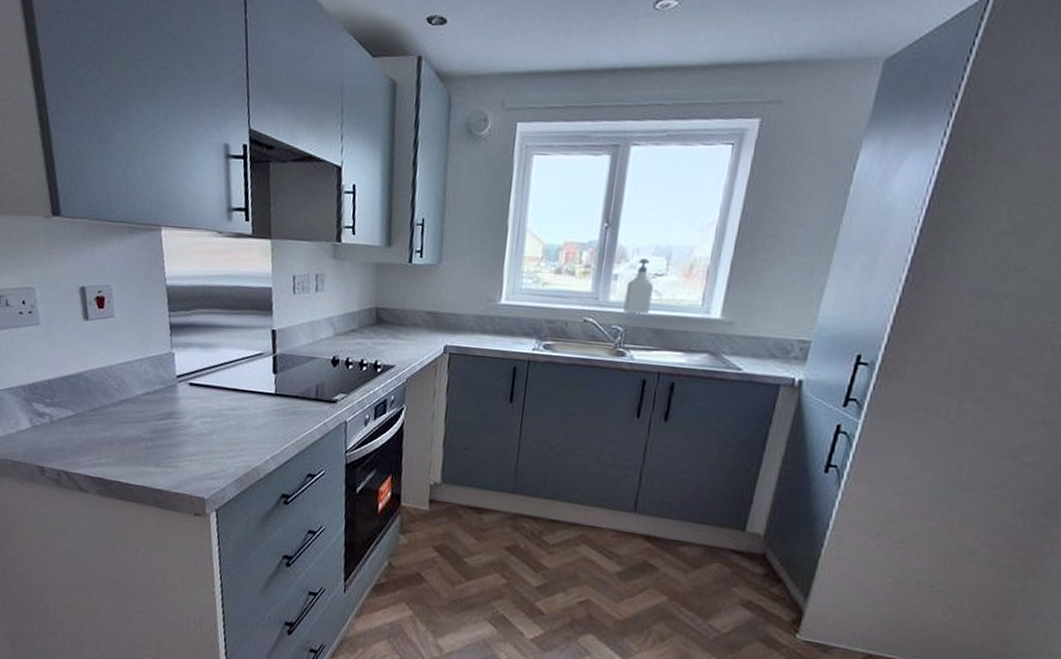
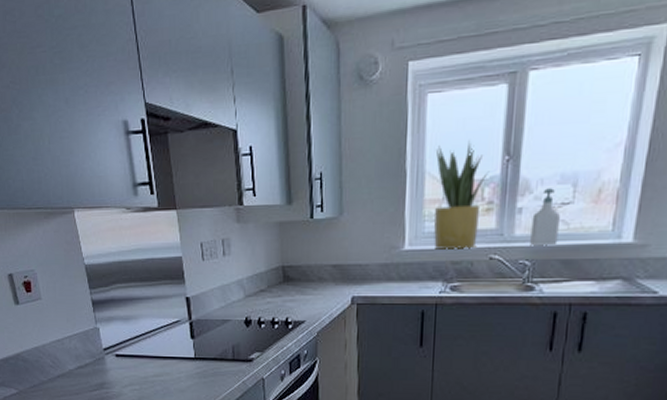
planter: none [530,204,589,310] -> present [434,140,490,249]

